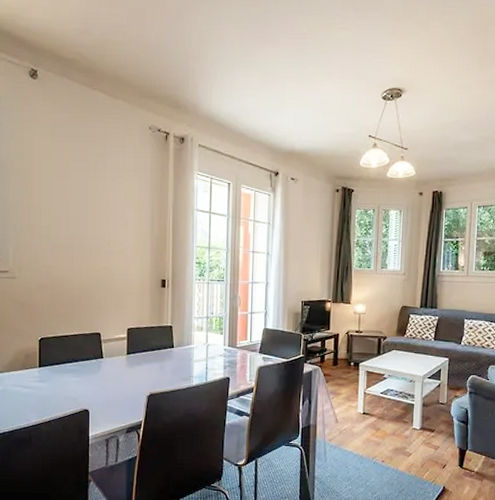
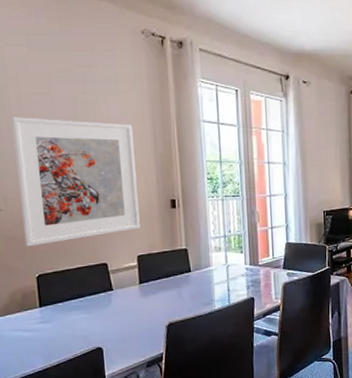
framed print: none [33,196,134,312] -> present [12,116,140,247]

